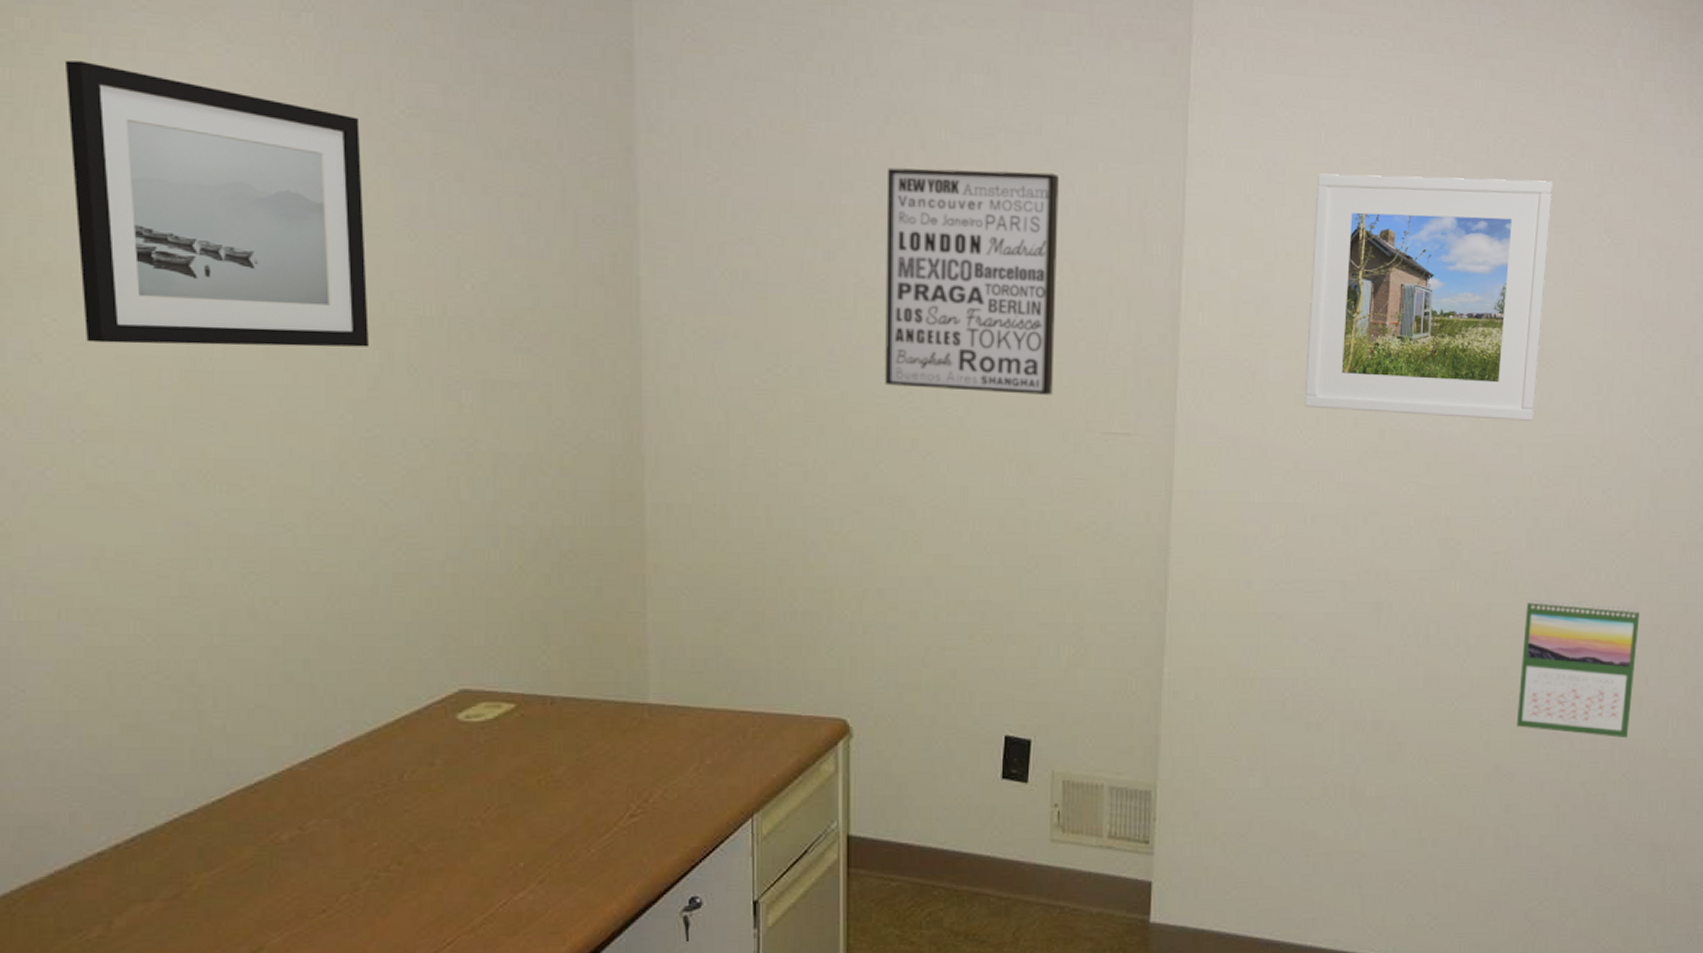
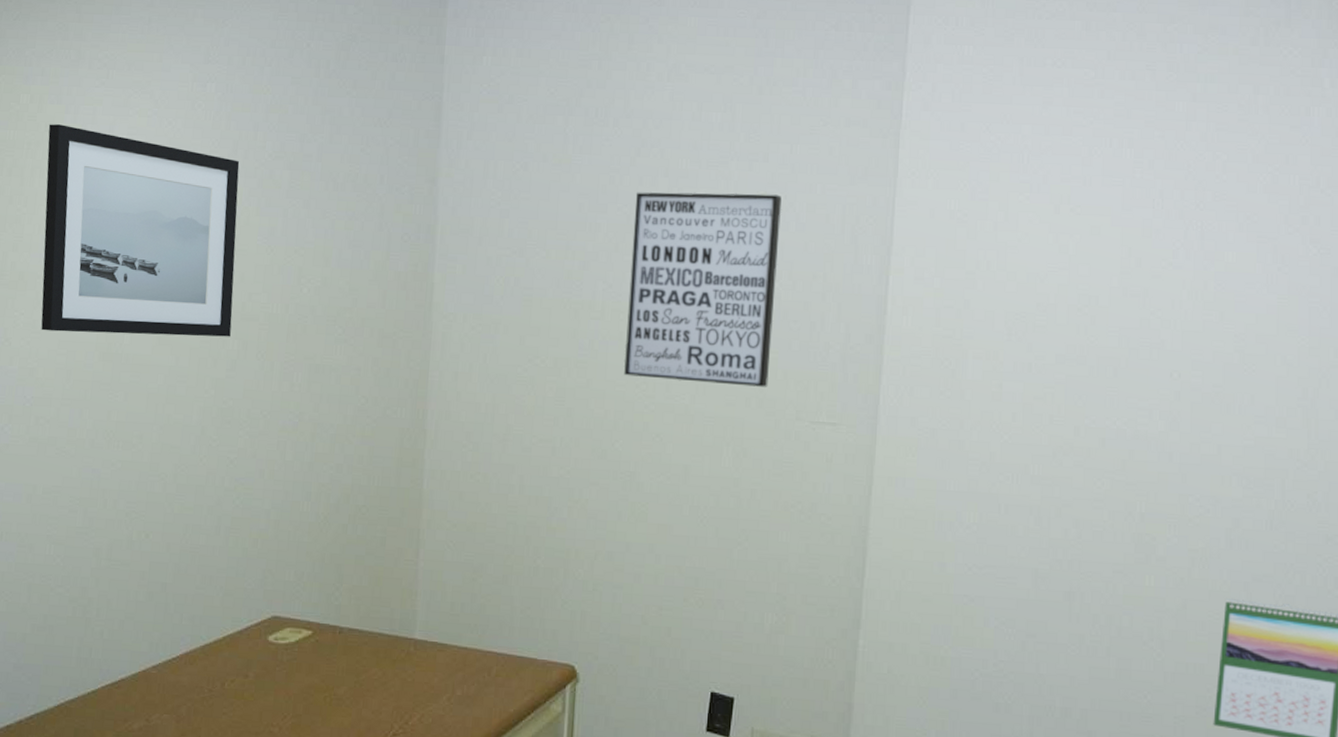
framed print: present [1304,173,1553,421] -> none [1001,191,1256,423]

